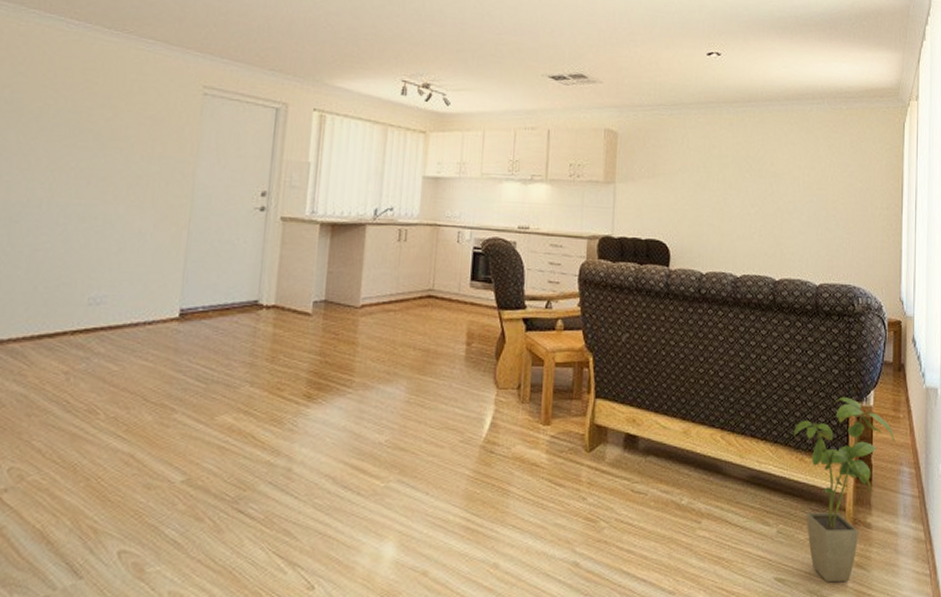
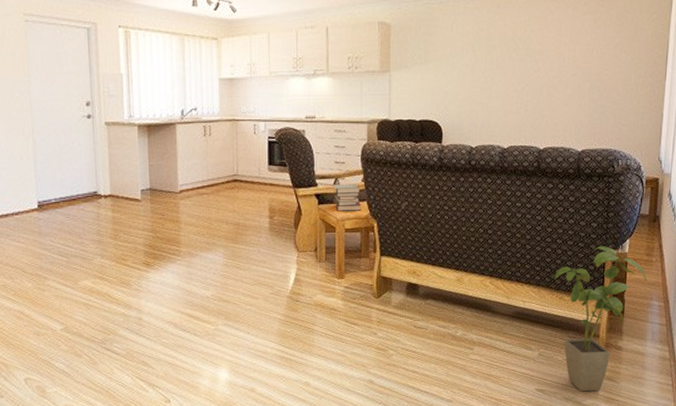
books: none [543,307,576,341] -> present [333,183,362,211]

